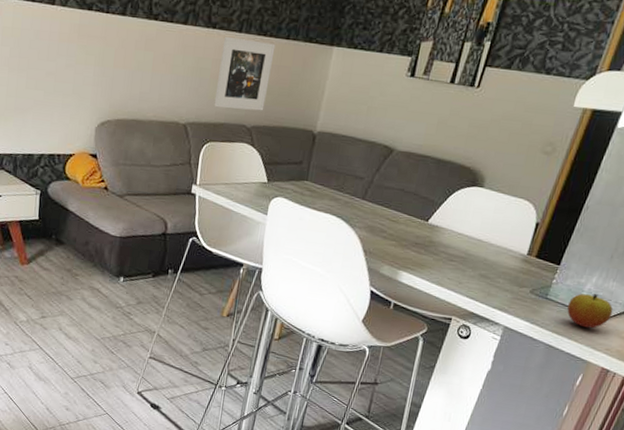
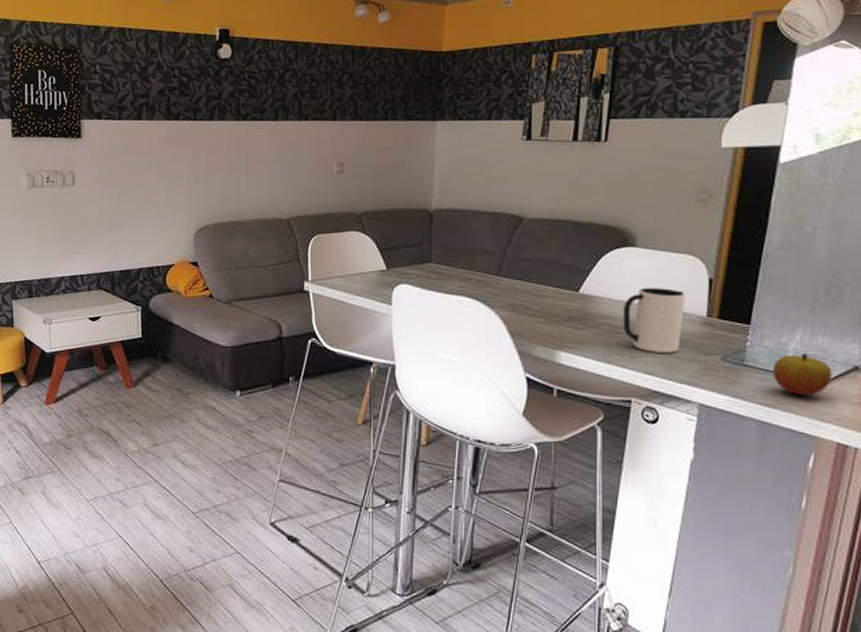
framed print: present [214,36,276,111] -> none [316,126,374,198]
mug: none [458,224,515,283] -> present [624,287,686,353]

